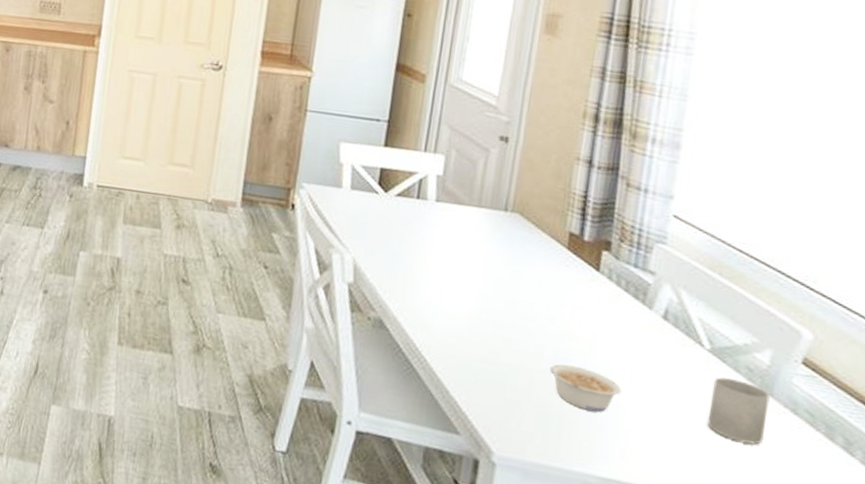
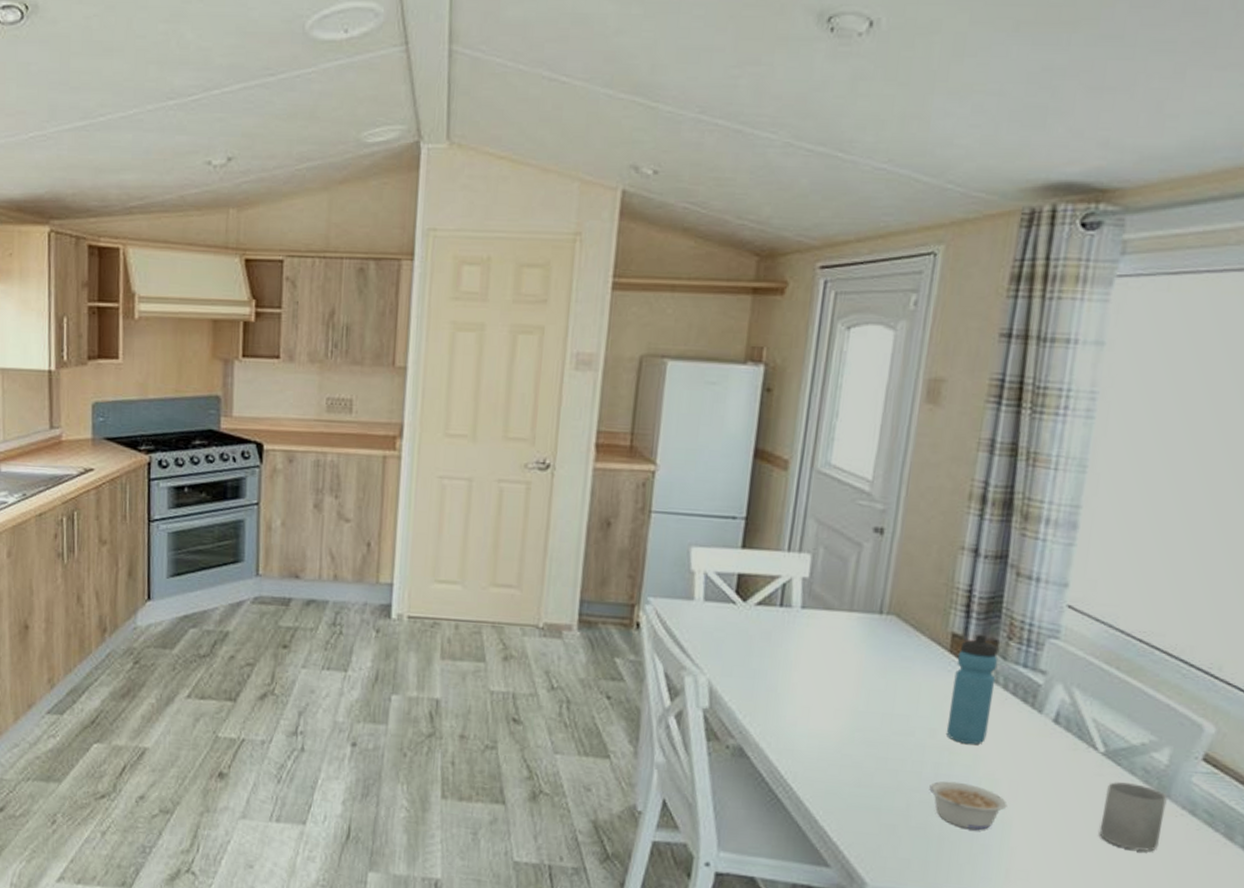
water bottle: none [565,234,612,334] -> present [946,634,999,744]

